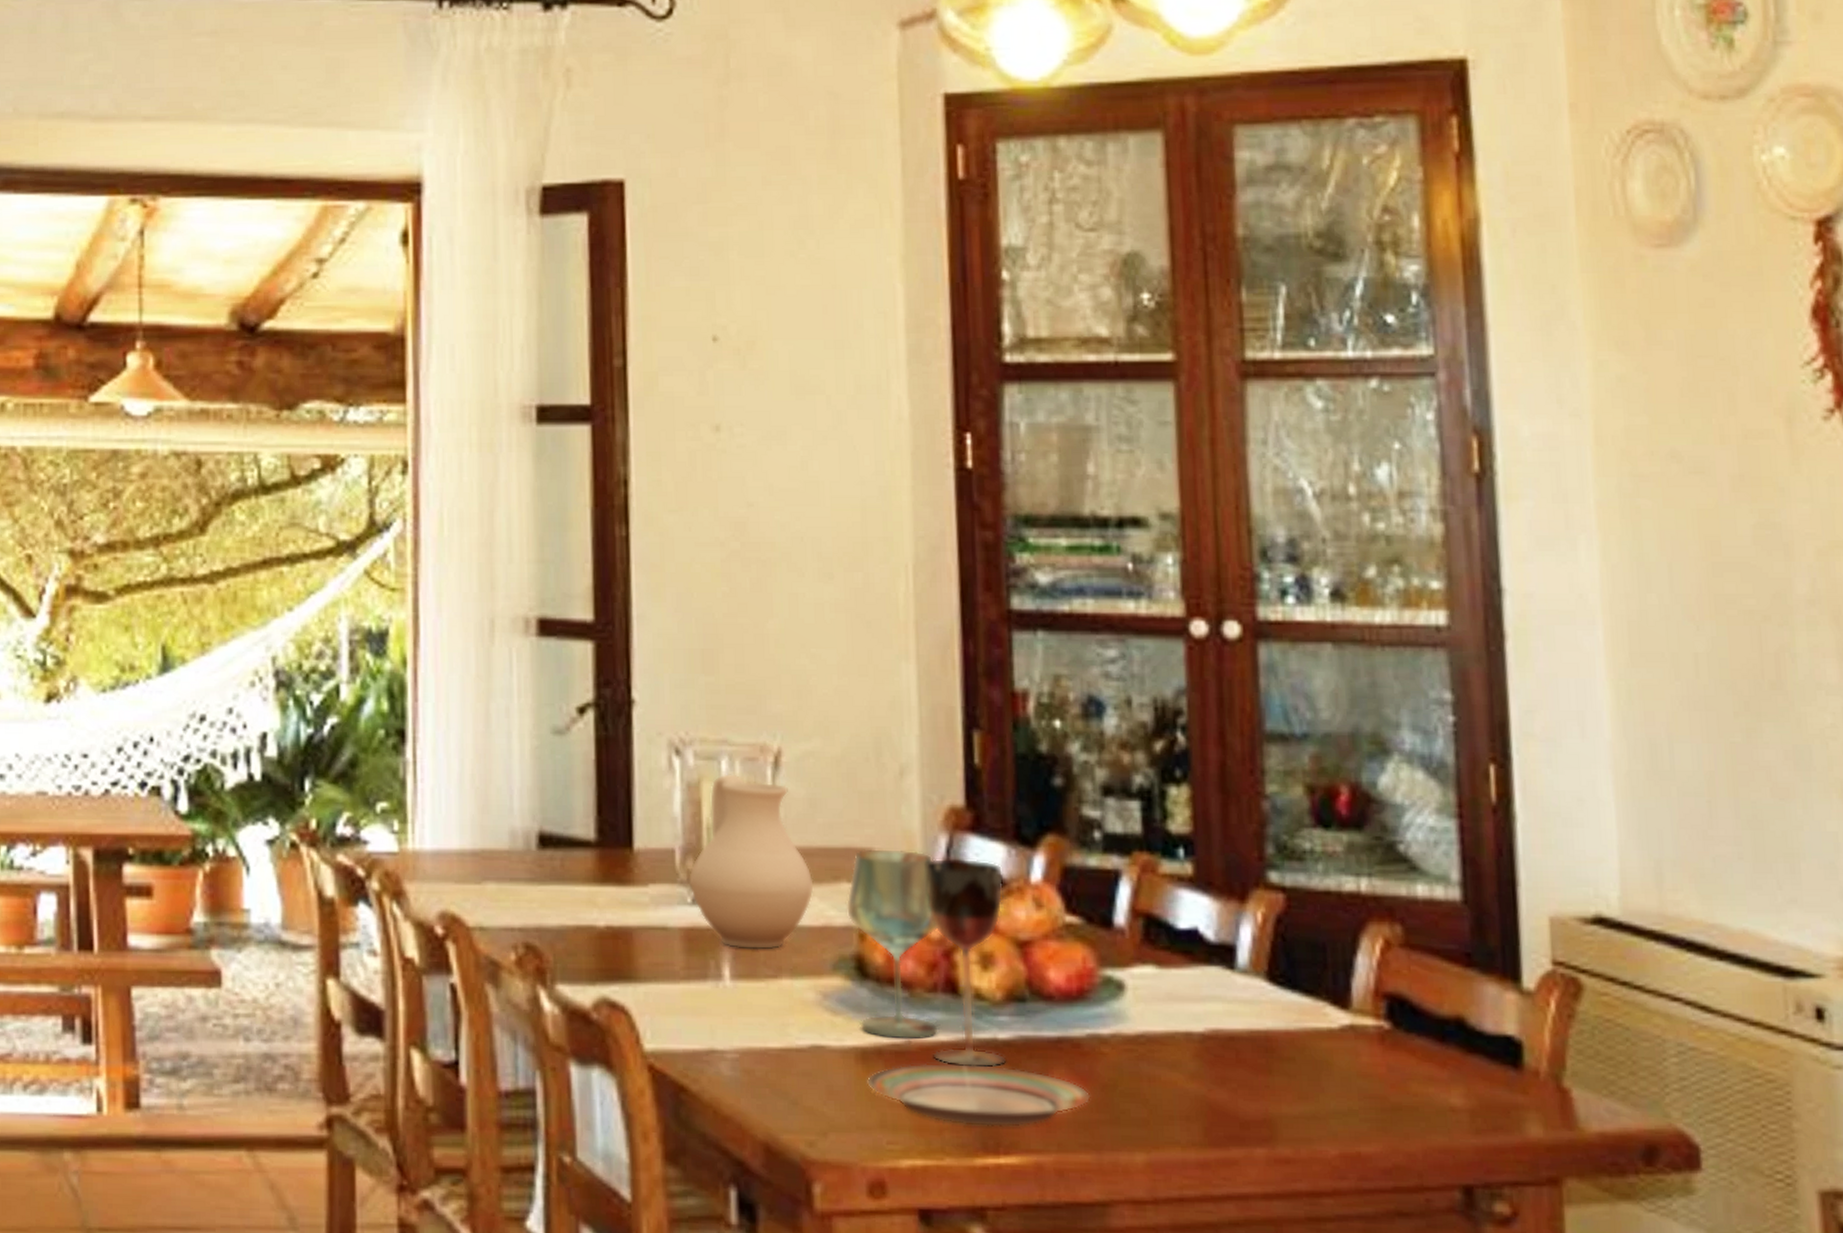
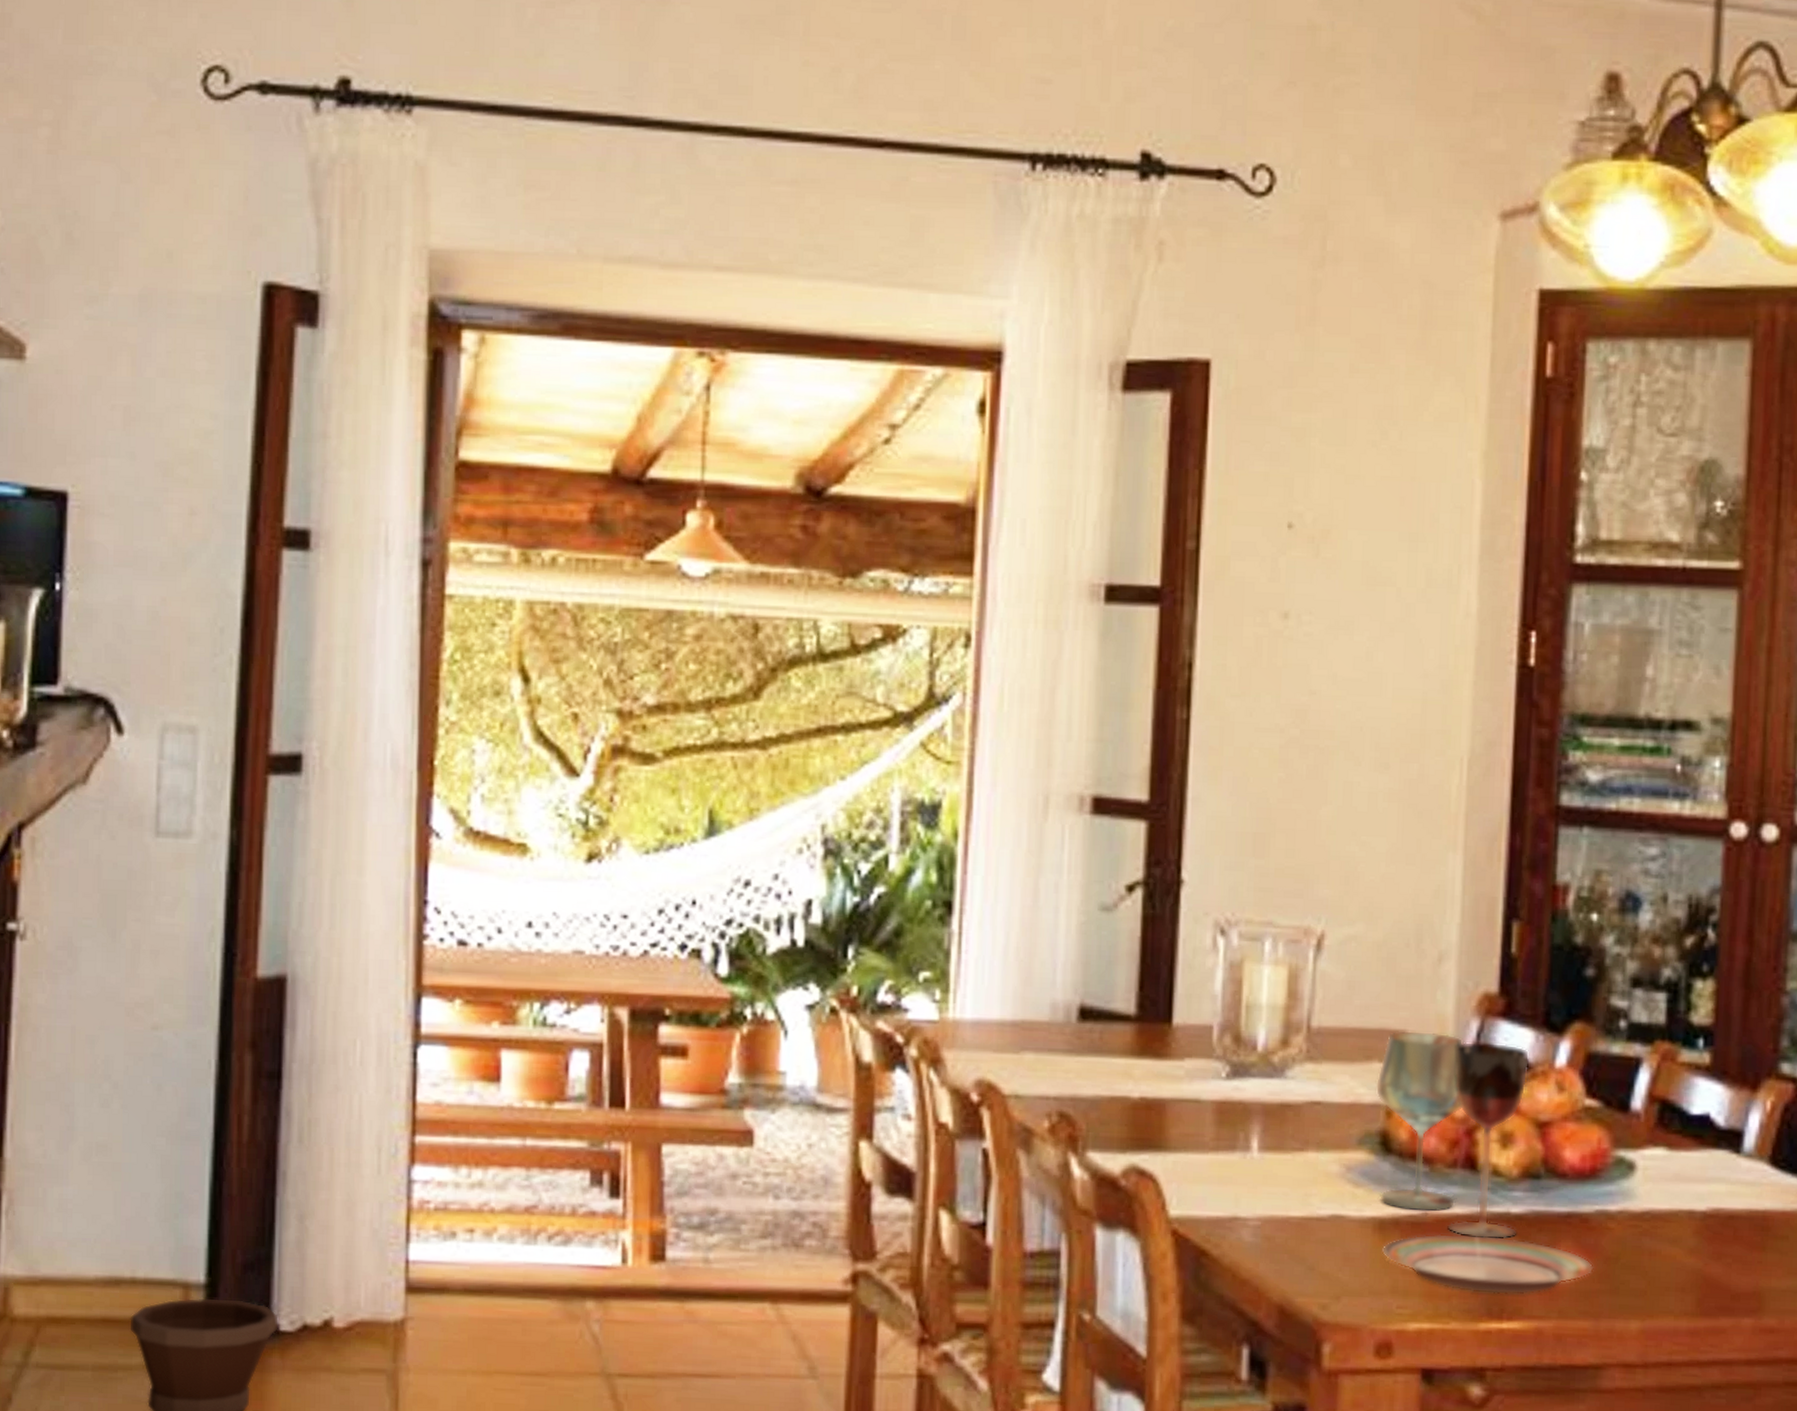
pitcher: present [689,774,814,949] -> none [1225,954,1346,1123]

